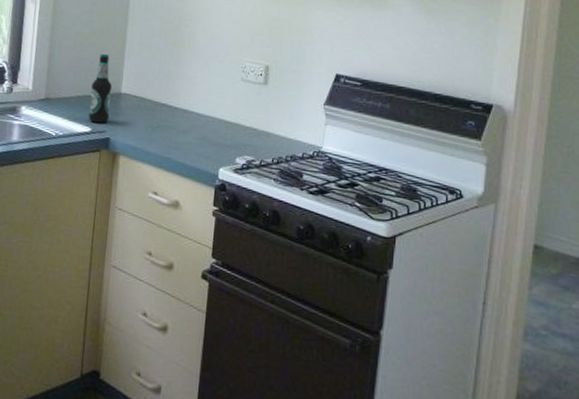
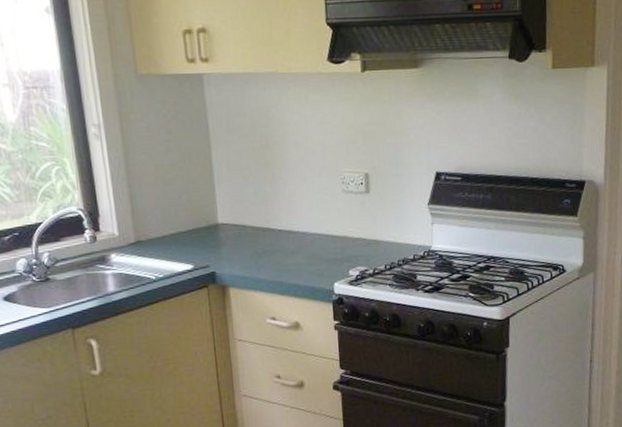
bottle: present [88,53,113,123] -> none [184,184,211,259]

